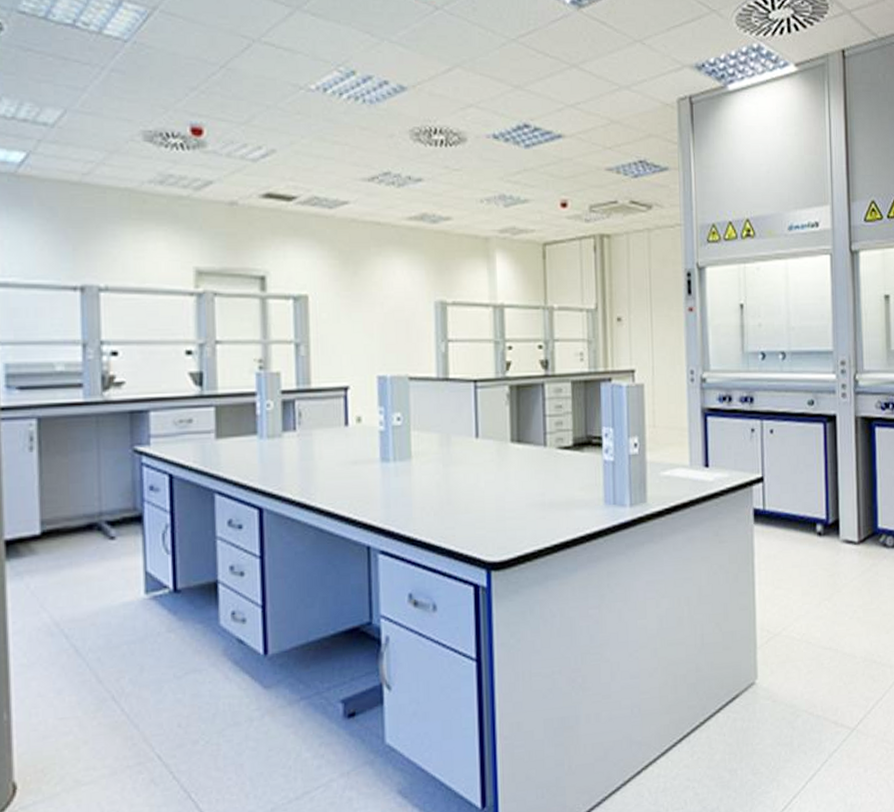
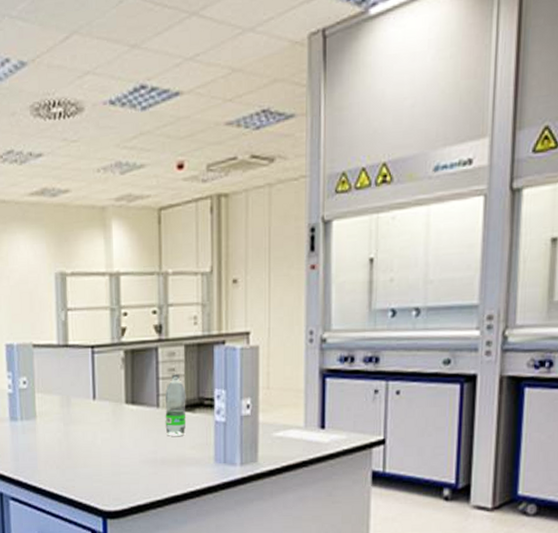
bottle: none [552,411,575,477] -> present [165,374,187,436]

